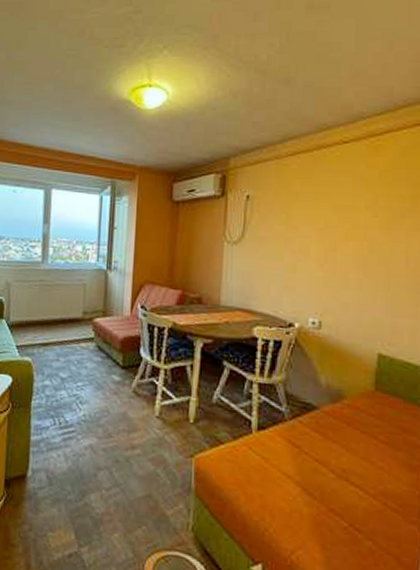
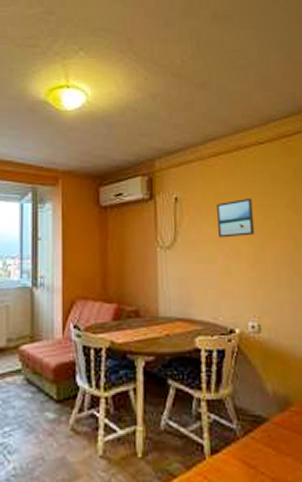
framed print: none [288,198,328,237] -> present [217,197,255,238]

